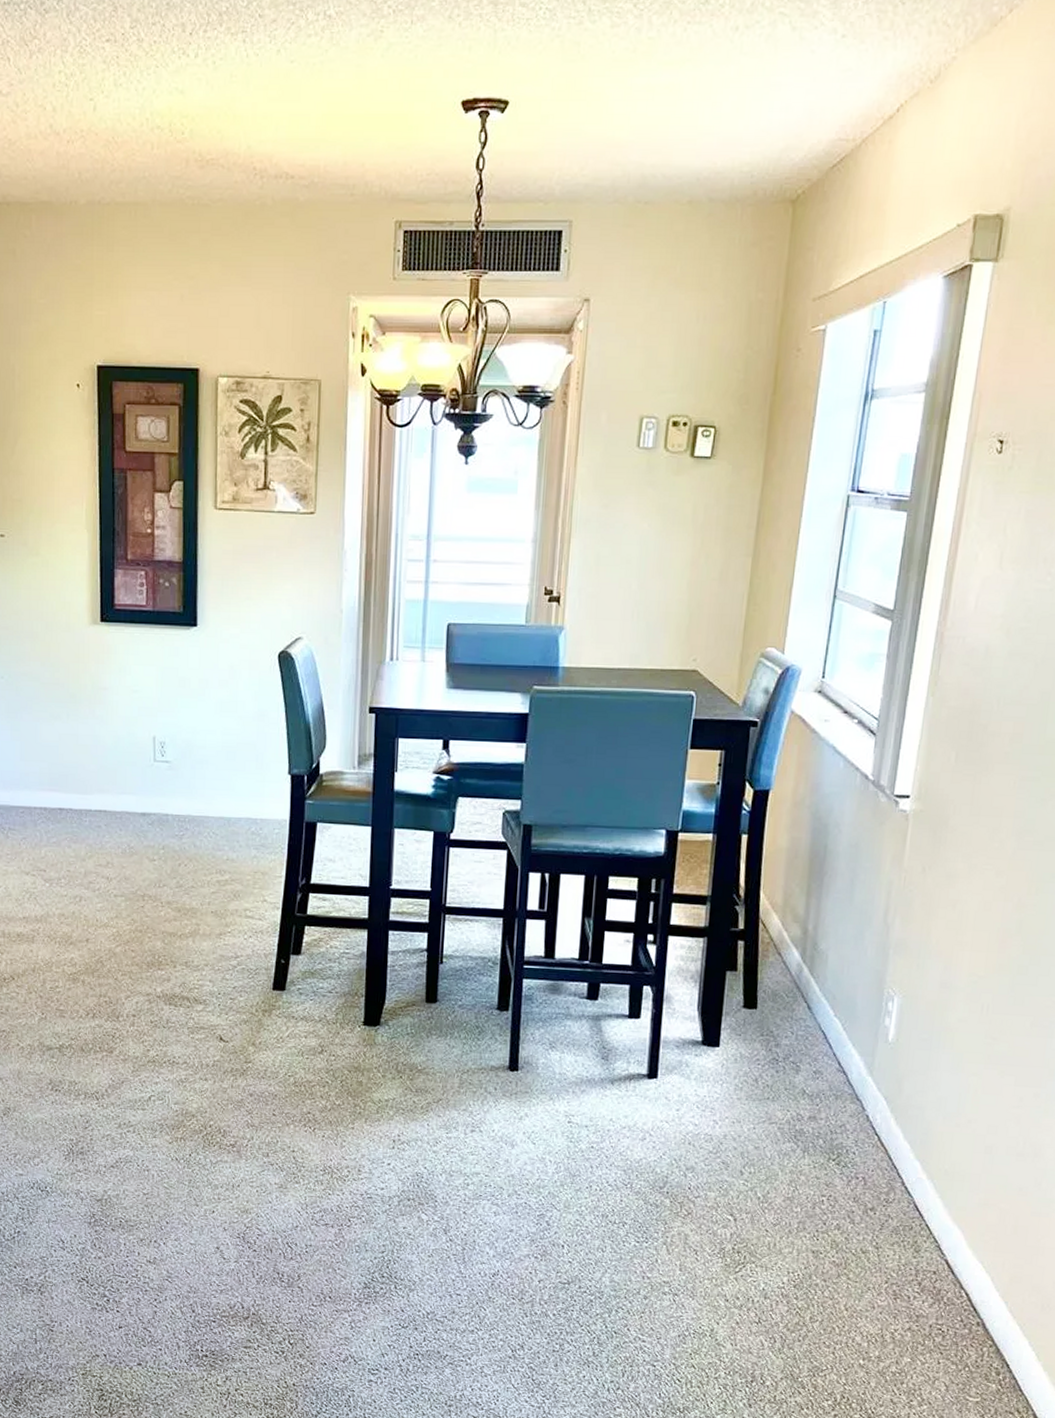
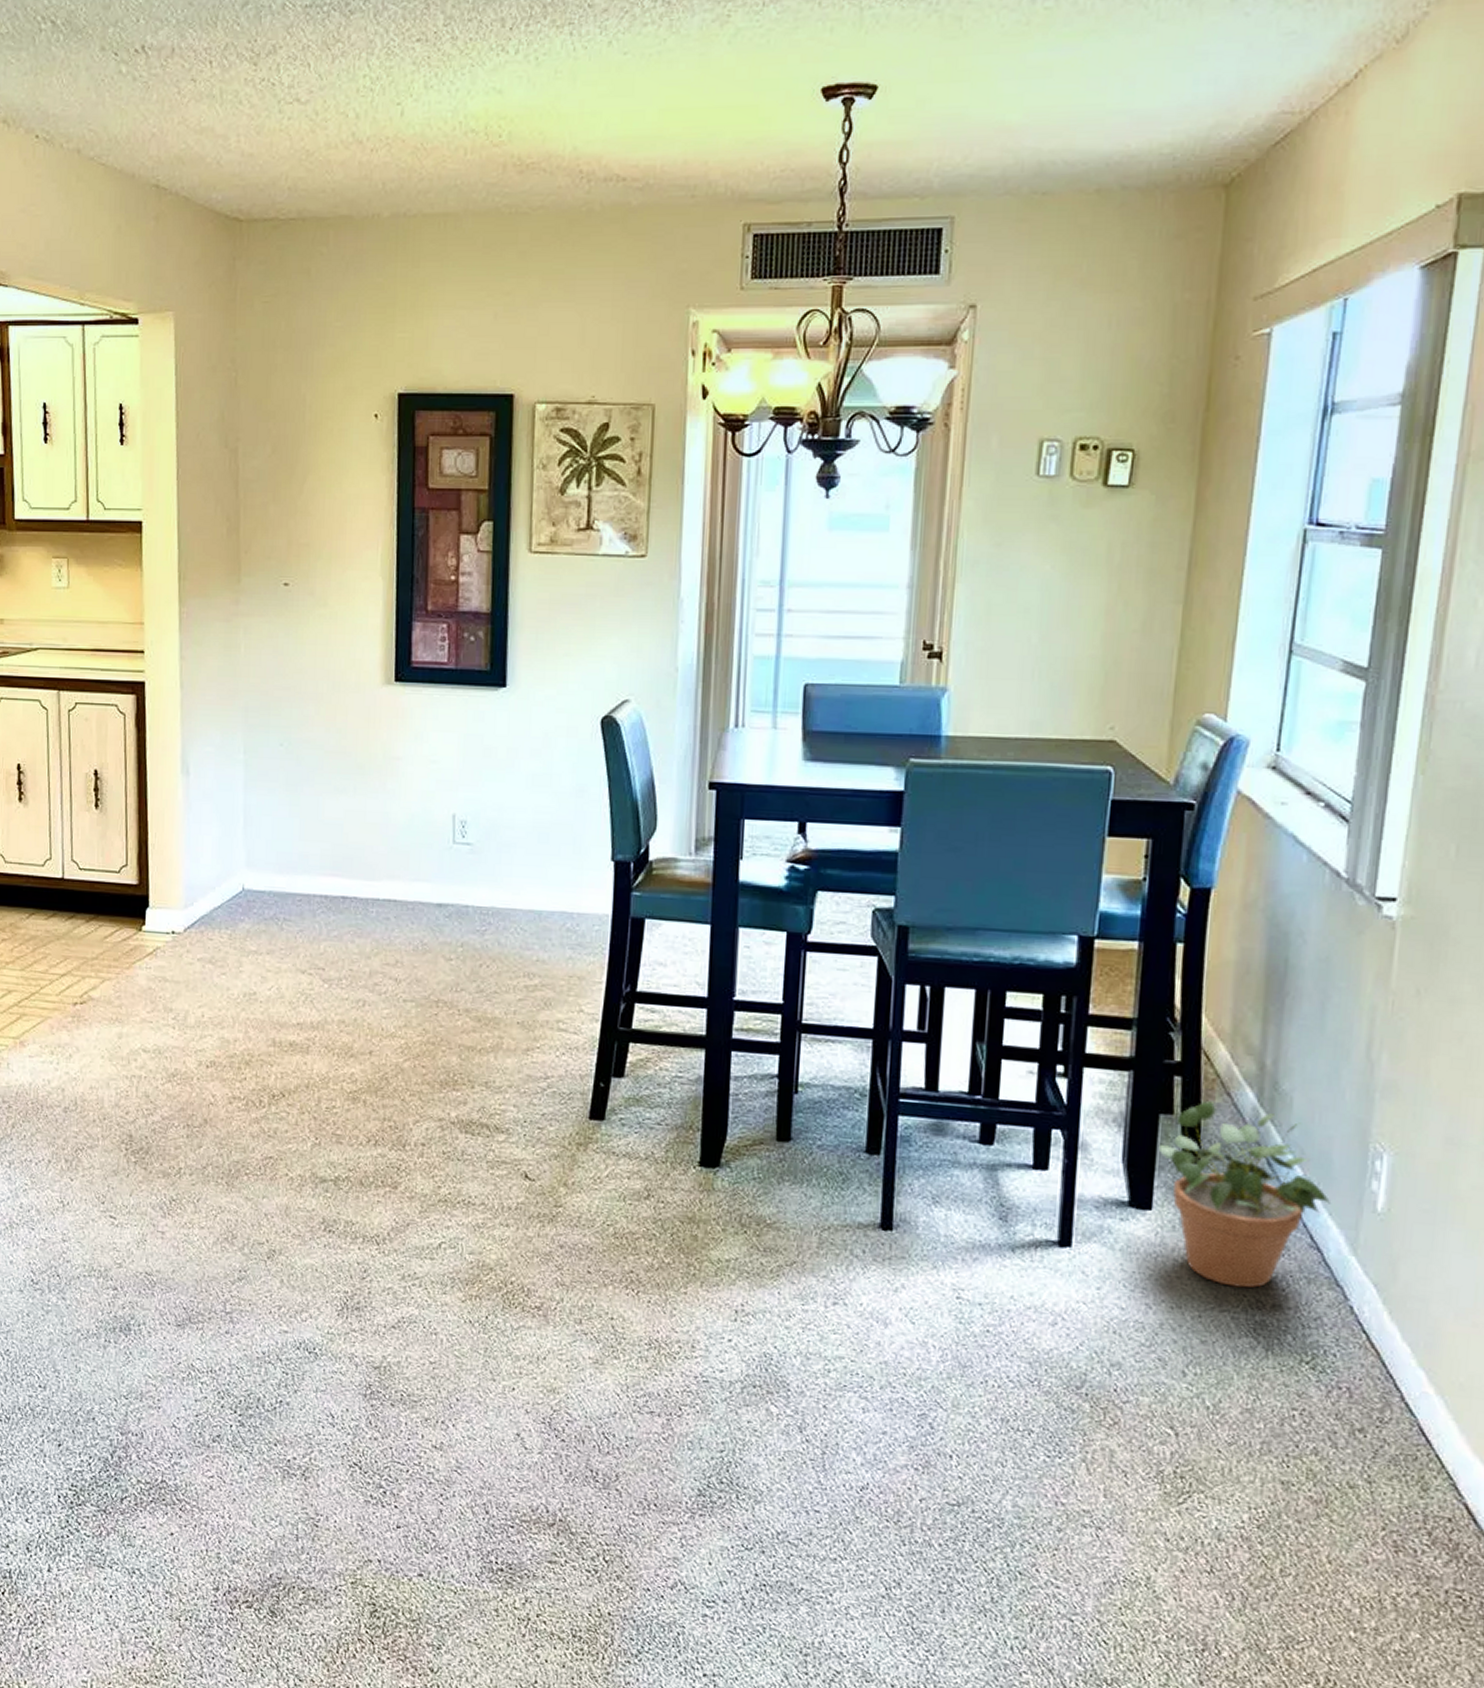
potted plant: none [726,959,854,1105] -> present [1159,1100,1330,1289]

